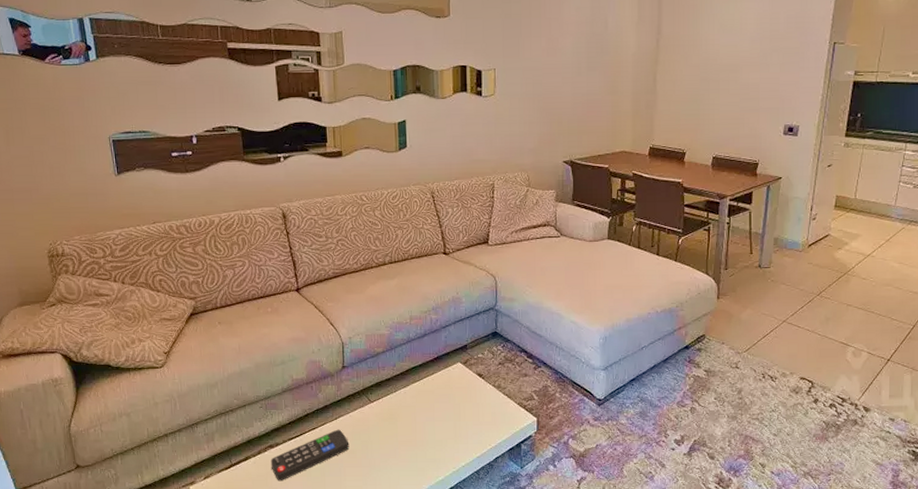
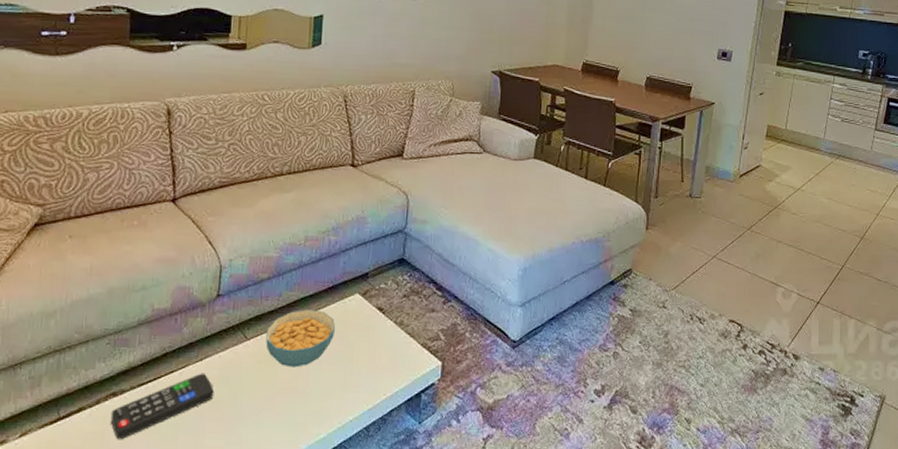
cereal bowl: none [386,377,444,424] -> present [266,309,336,368]

